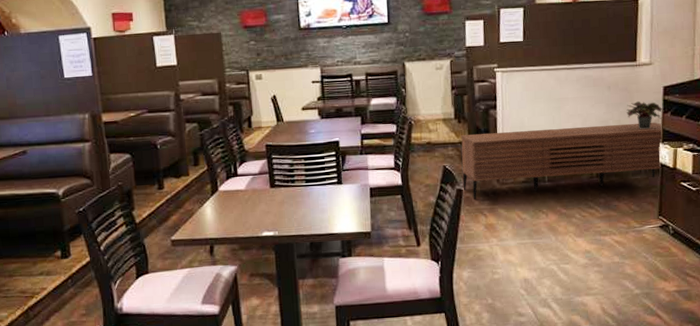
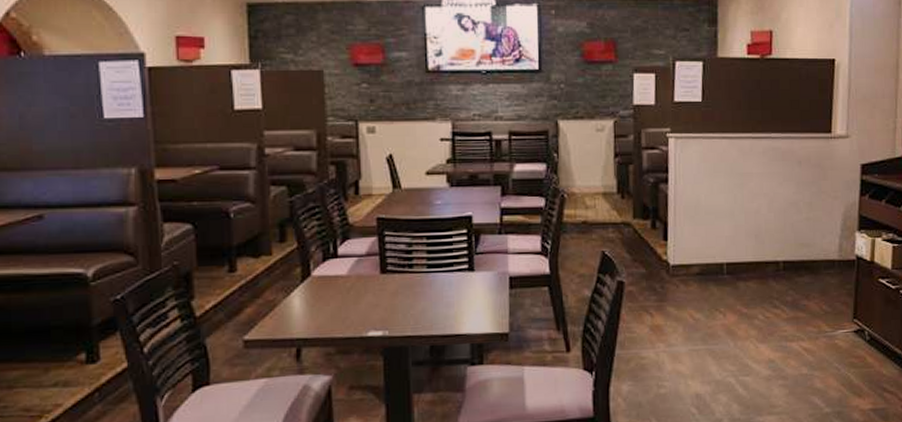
sideboard: present [461,122,663,200] -> none [624,206,860,294]
potted plant: present [626,101,664,130] -> none [819,181,862,215]

